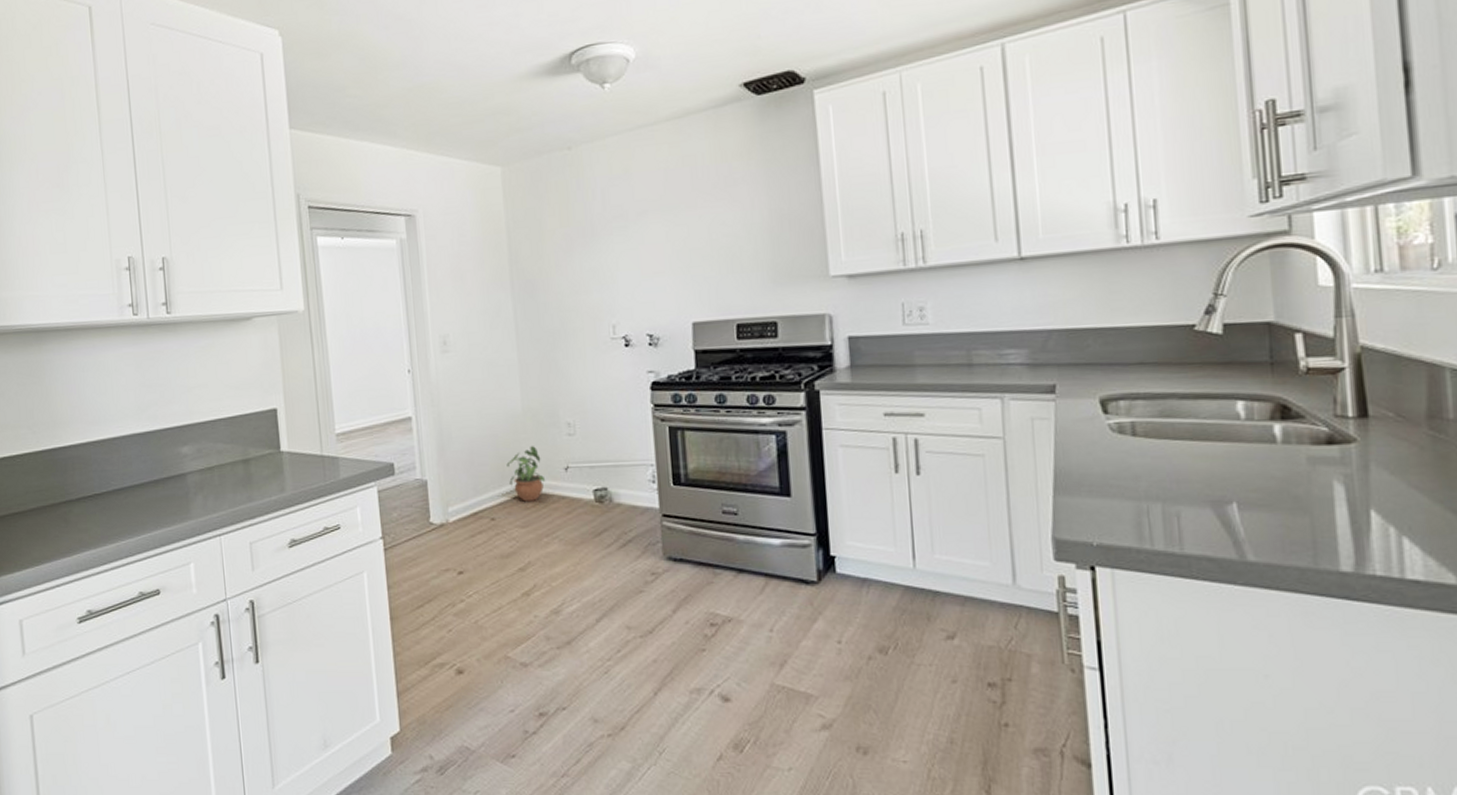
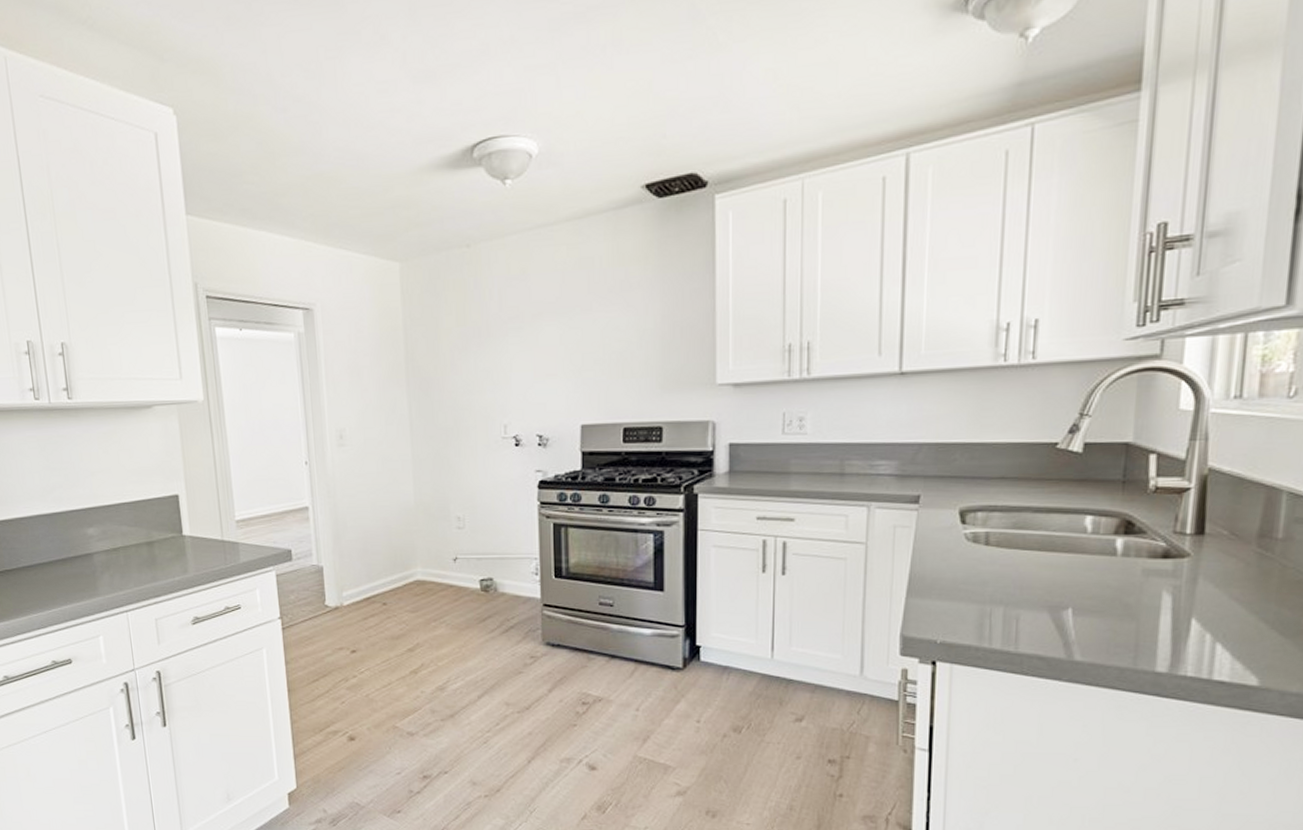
potted plant: present [506,446,546,502] -> none [398,538,435,589]

